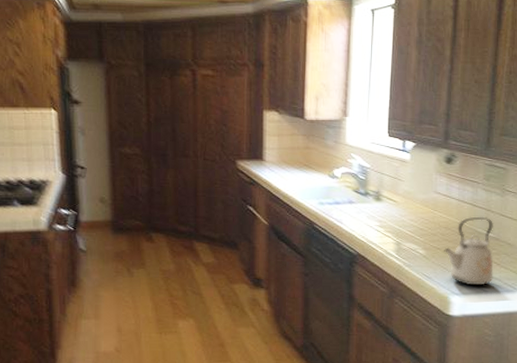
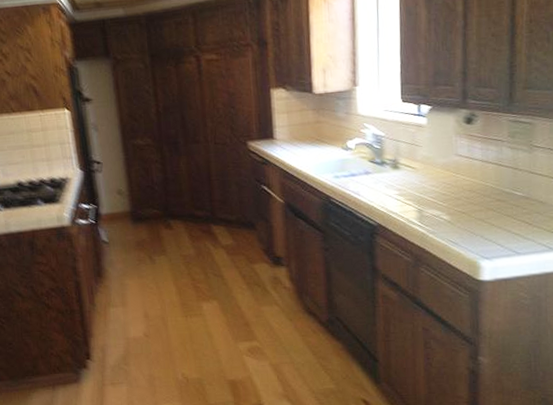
kettle: present [444,216,494,286] -> none [469,176,526,249]

